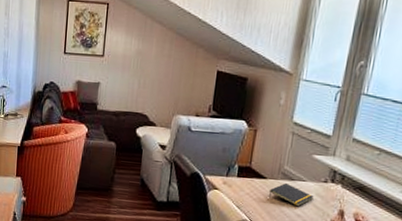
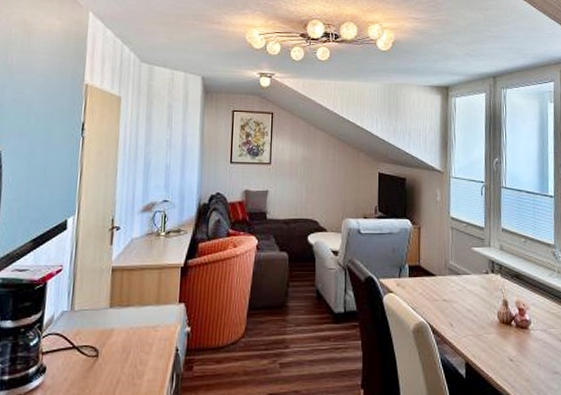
notepad: present [268,182,314,207] -> none [439,278,479,302]

